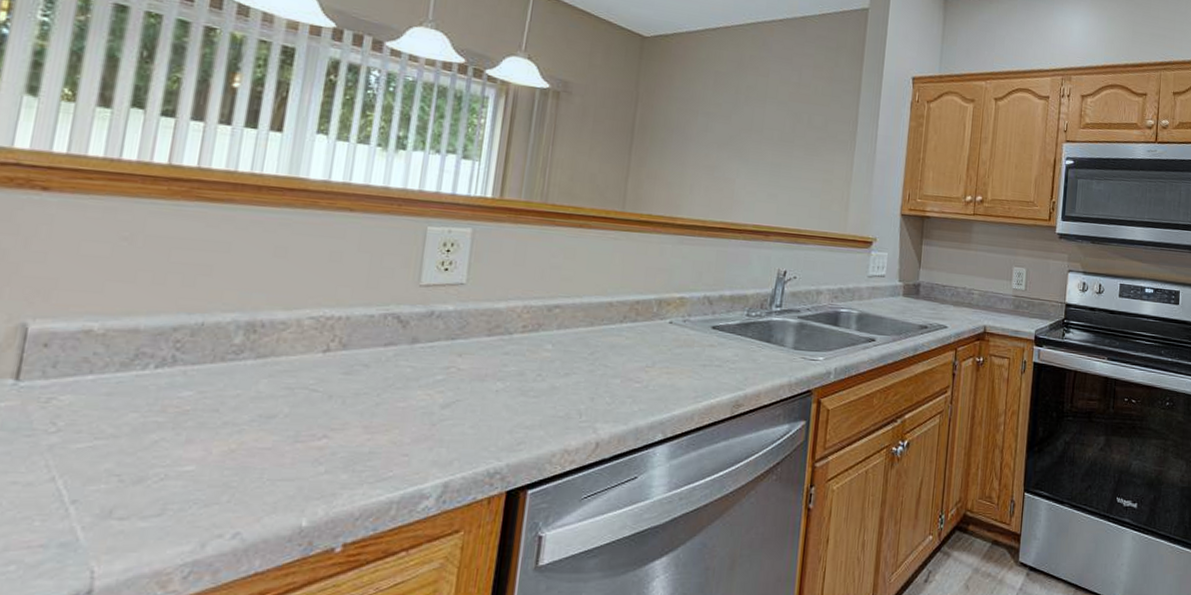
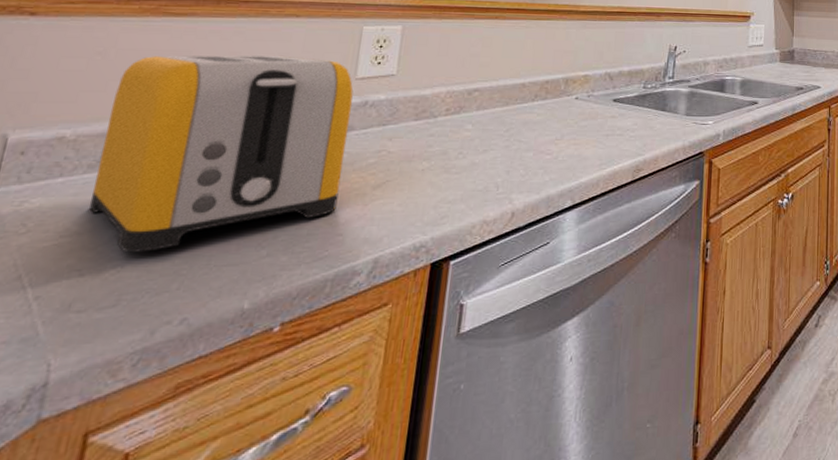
toaster: none [125,245,418,461] -> present [89,55,354,253]

